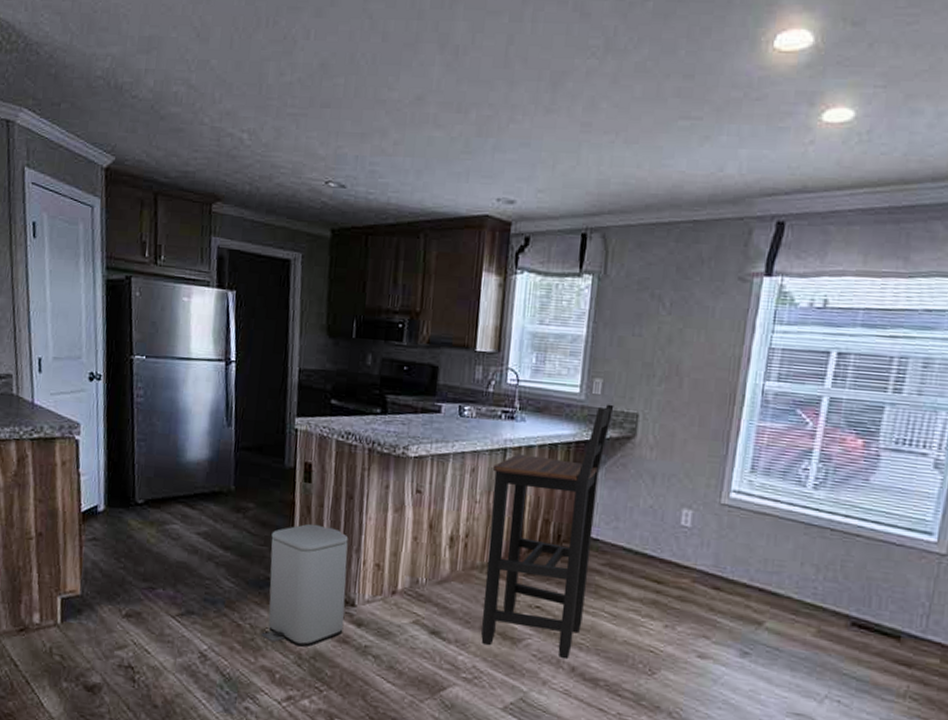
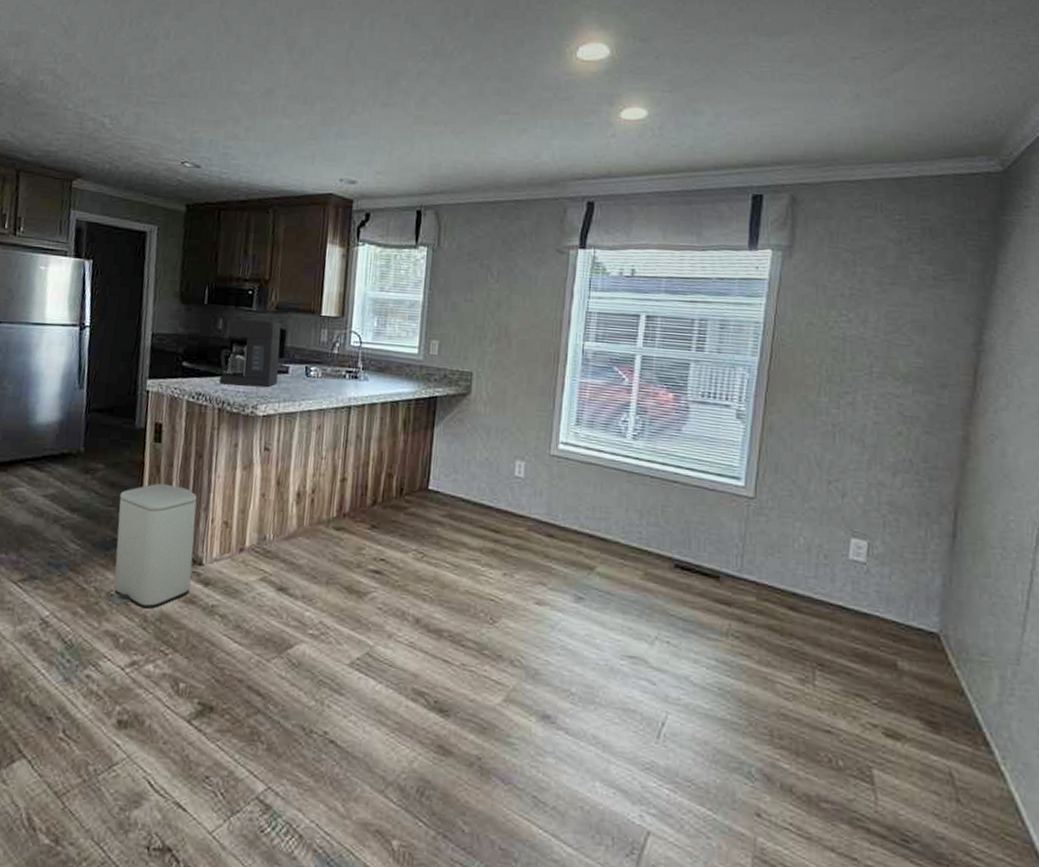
coffee maker: none [369,354,434,428] -> present [219,318,281,388]
bar stool: present [481,404,614,658] -> none [327,363,450,610]

